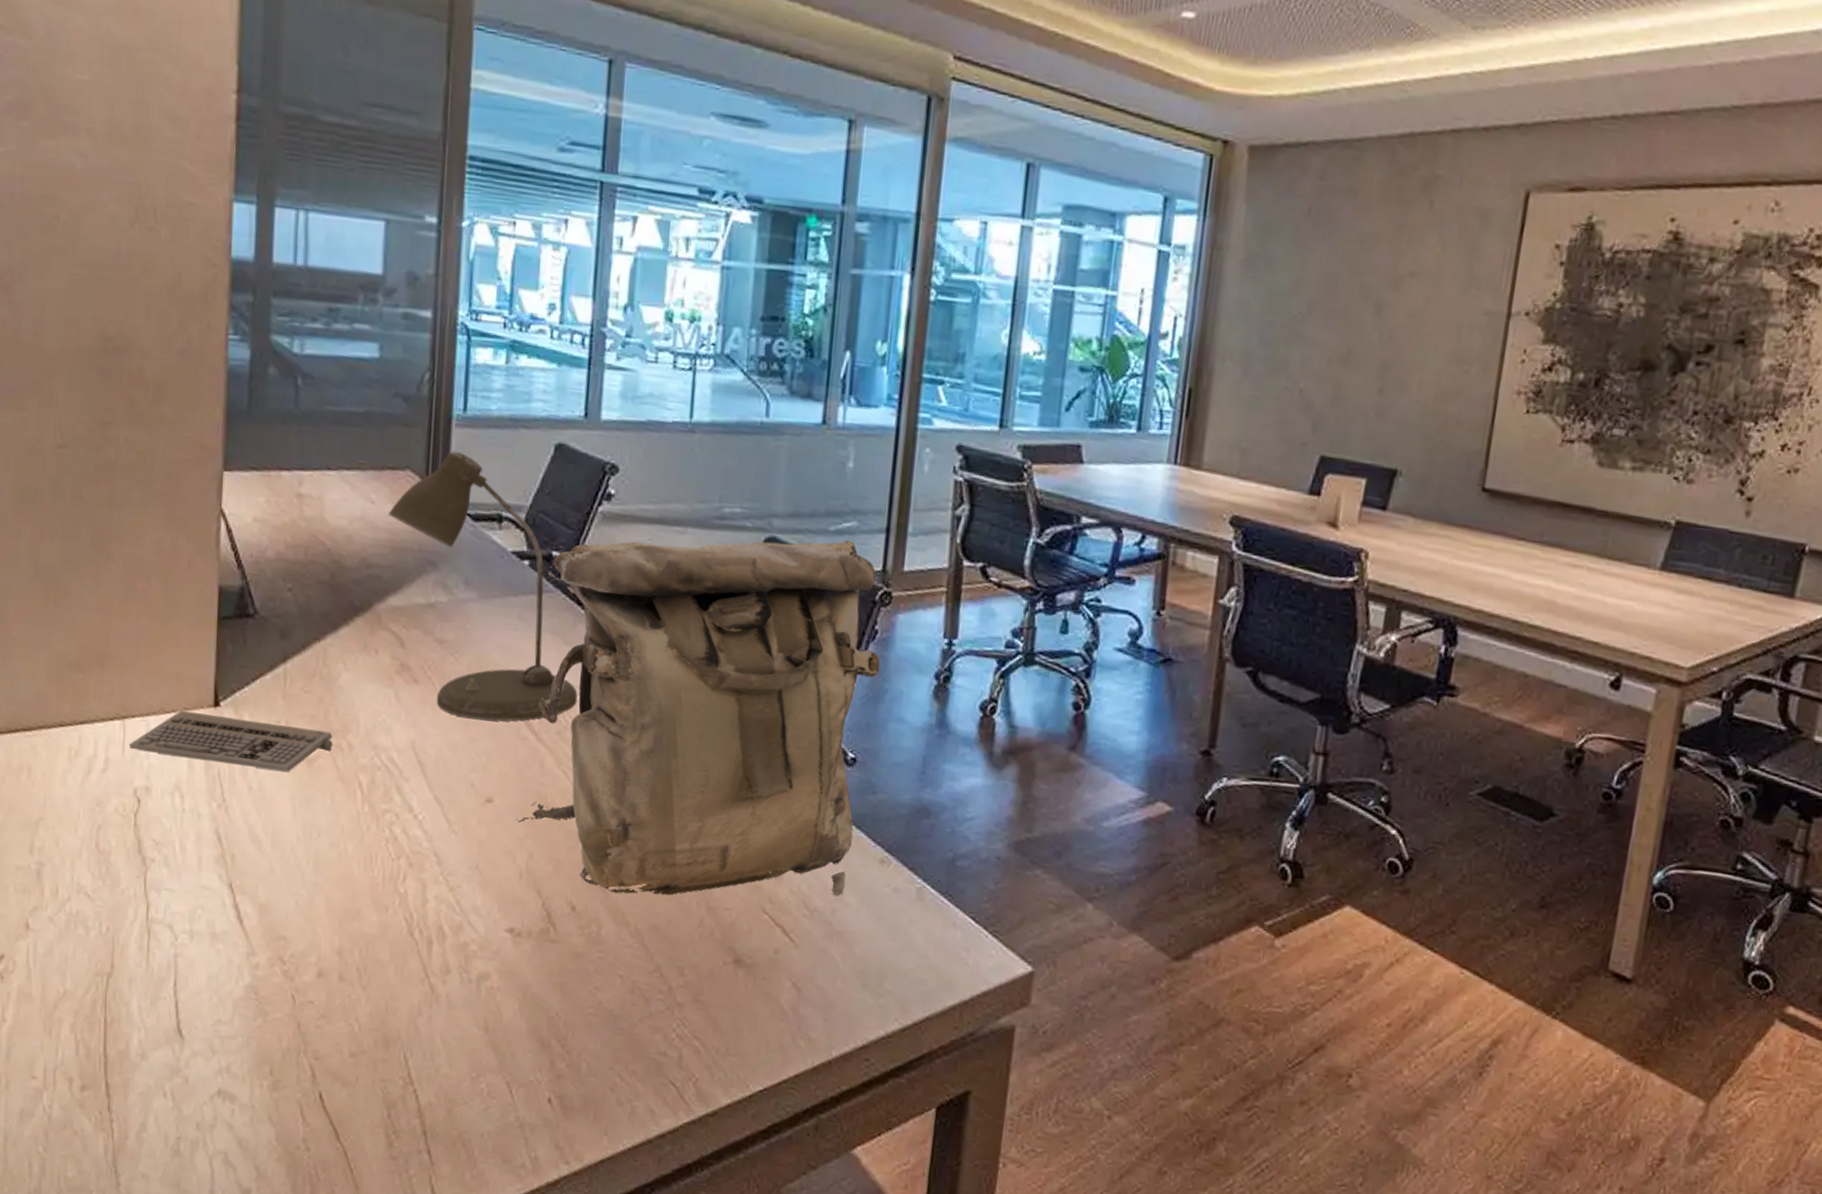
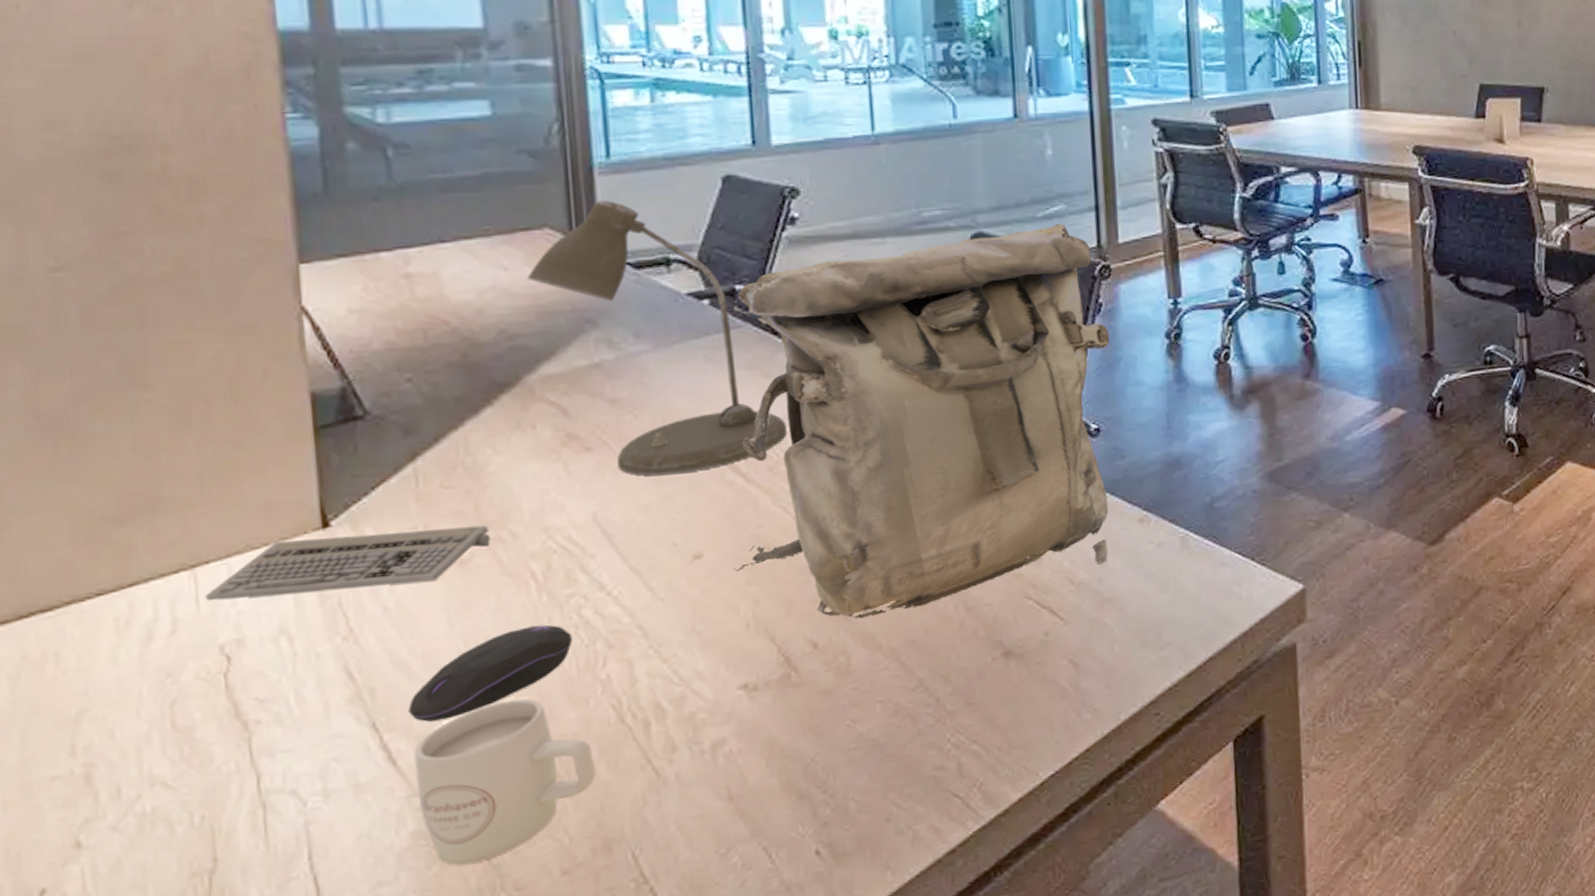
mug: none [254,891,386,1026] -> present [413,698,596,865]
computer mouse: none [256,830,383,896] -> present [408,624,572,722]

